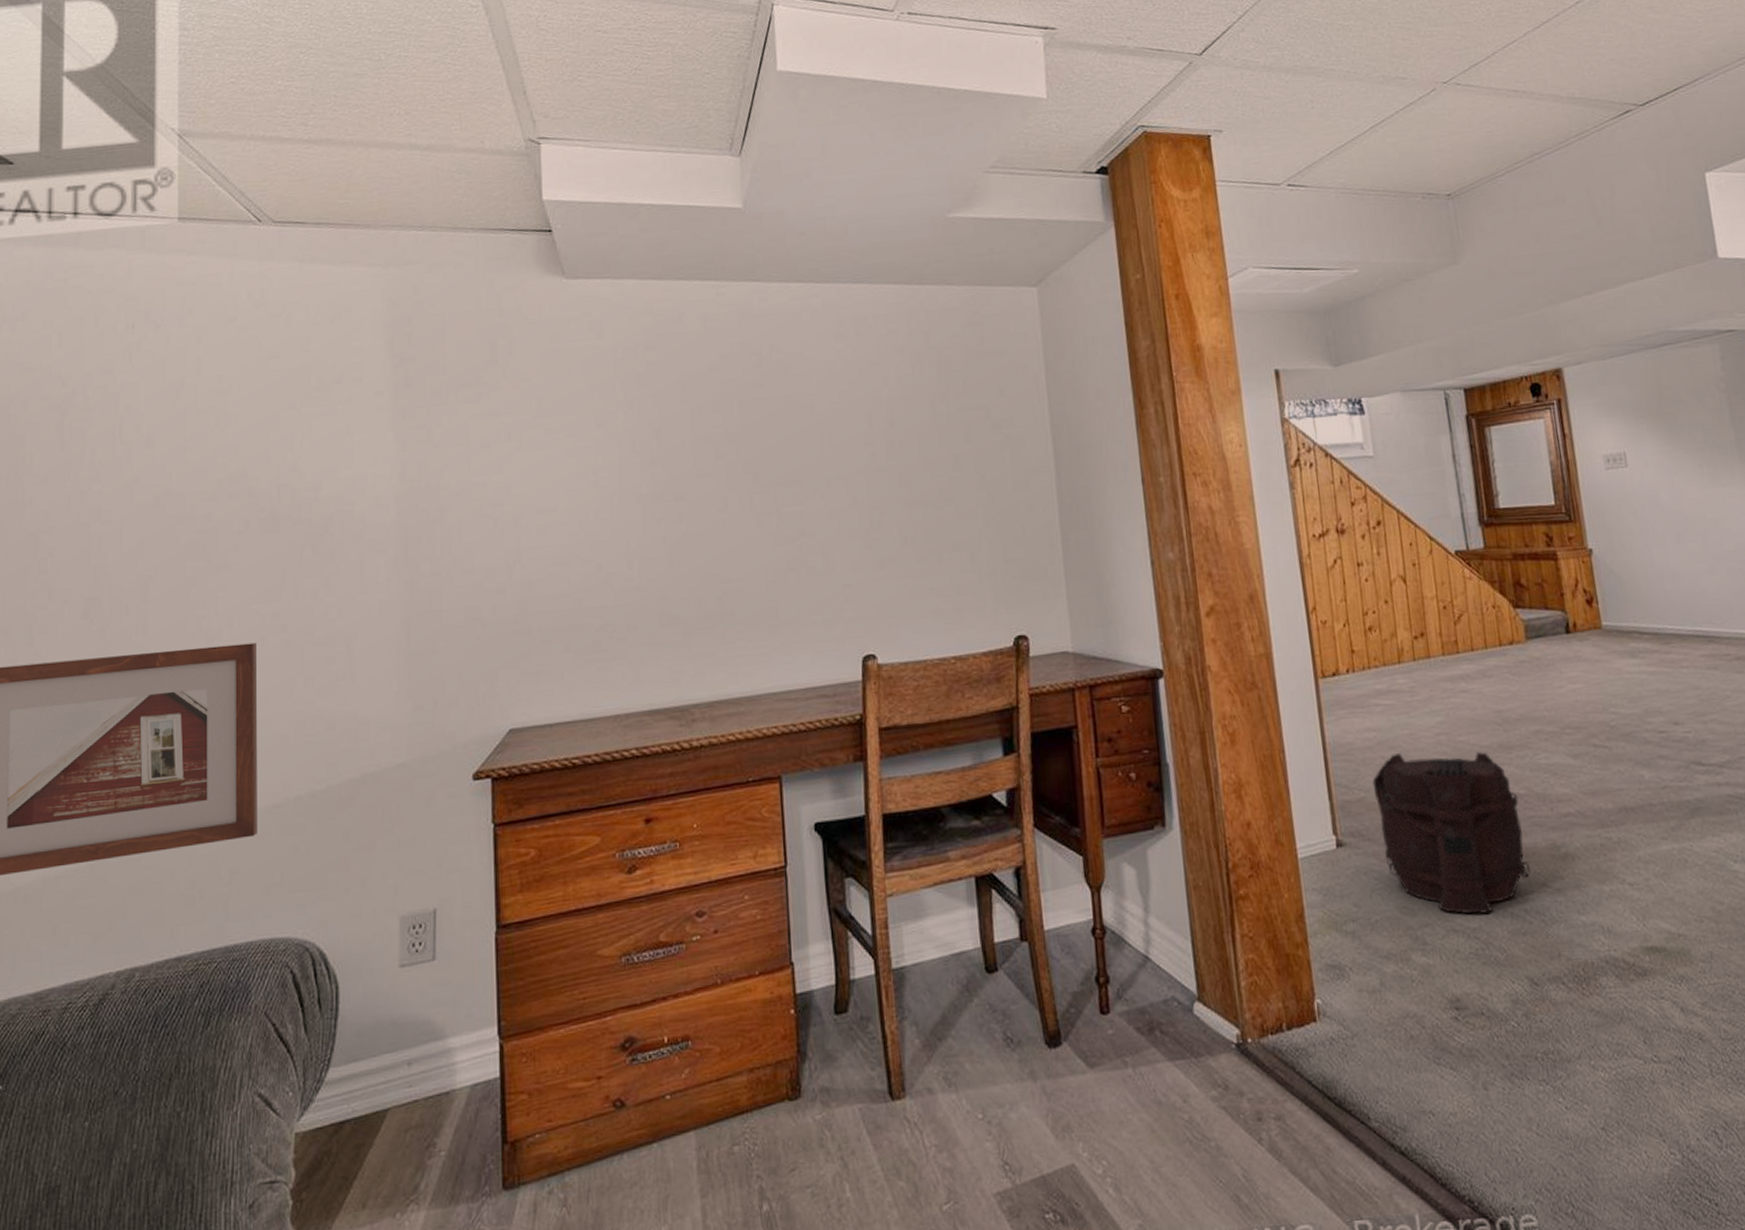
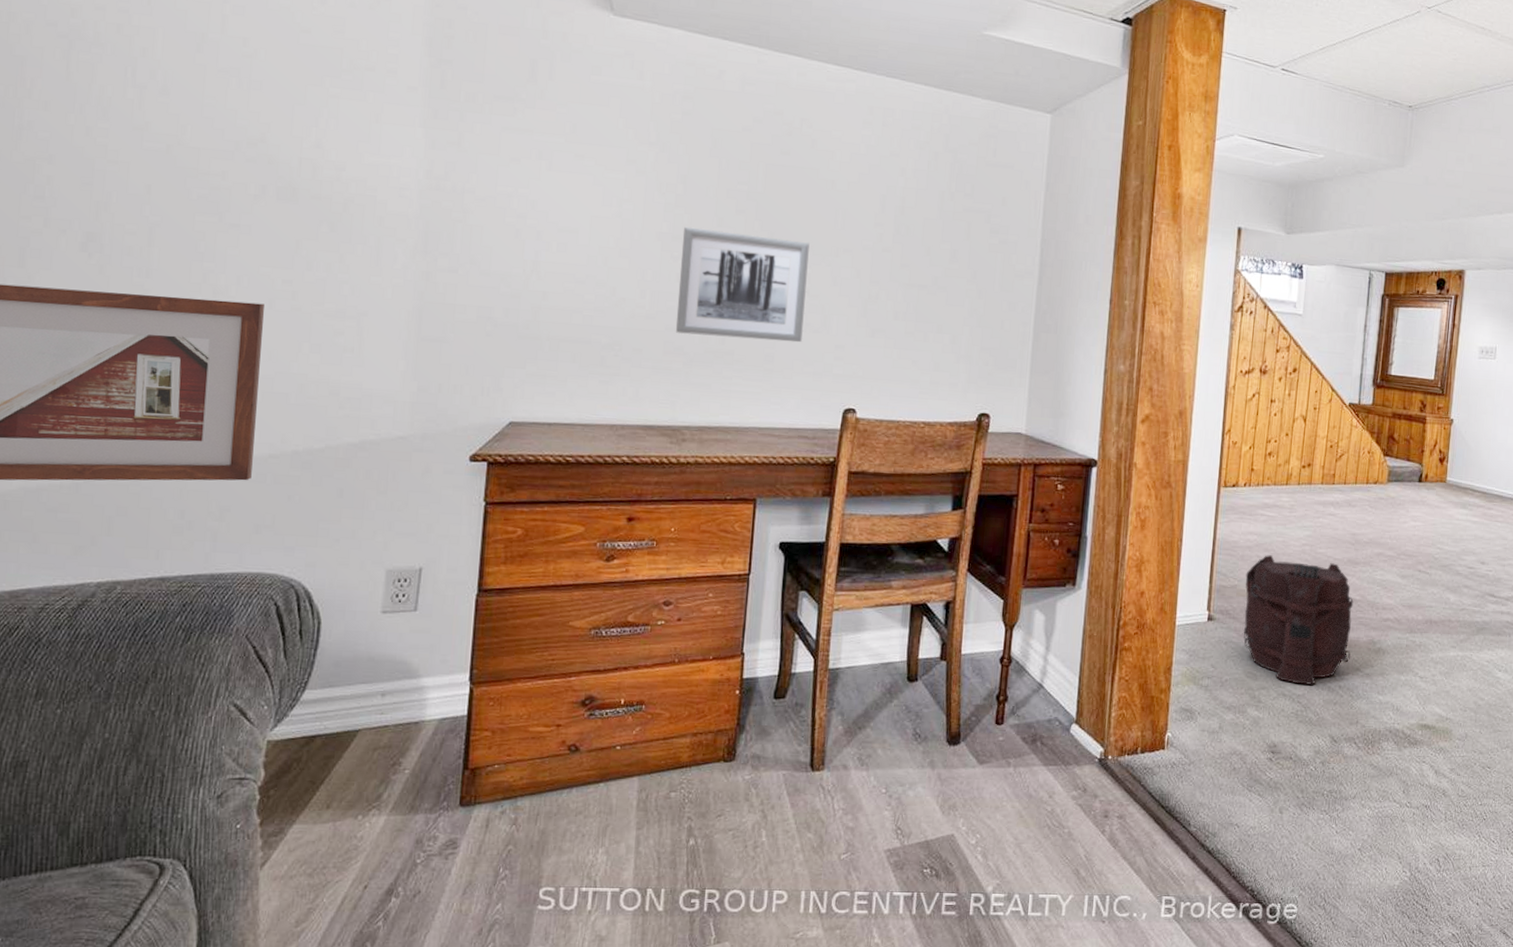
wall art: none [663,477,805,601] -> present [675,226,810,343]

